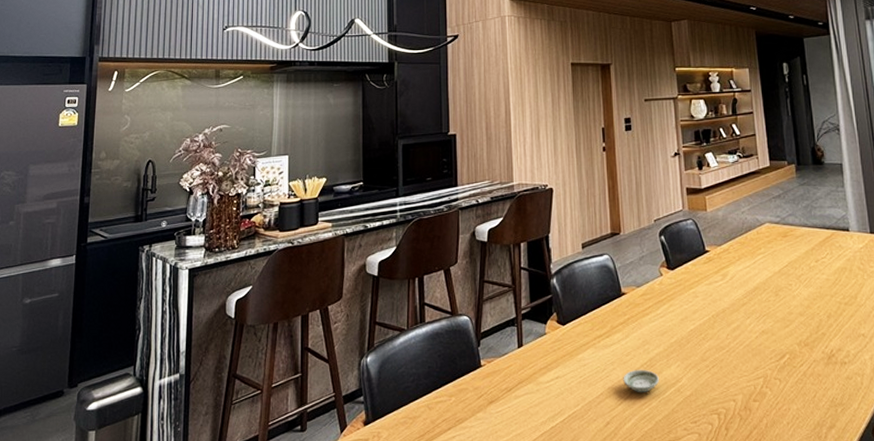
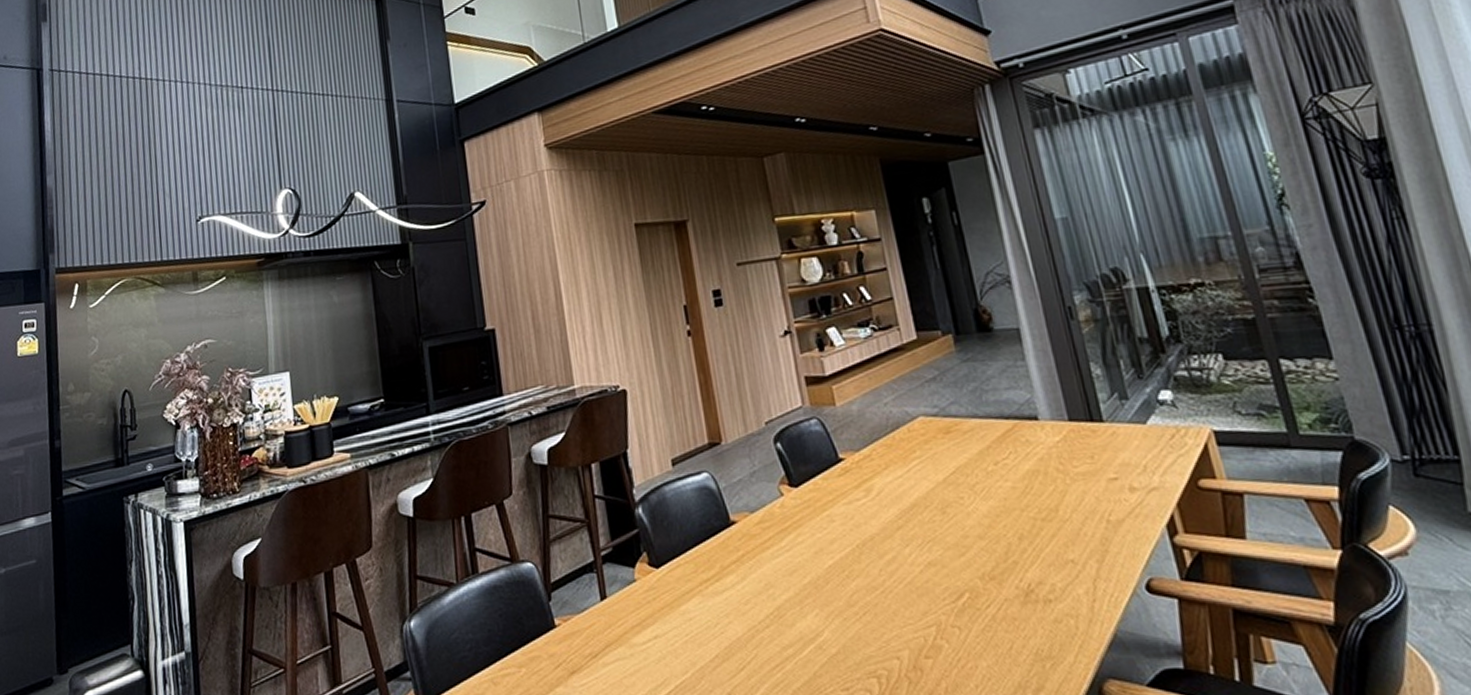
saucer: present [623,369,659,393] -> none [743,621,793,654]

